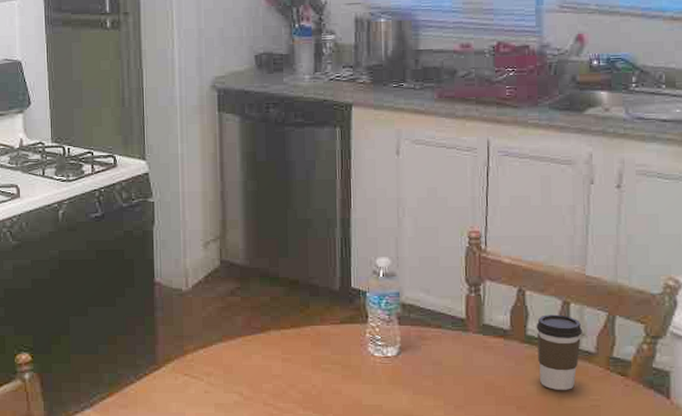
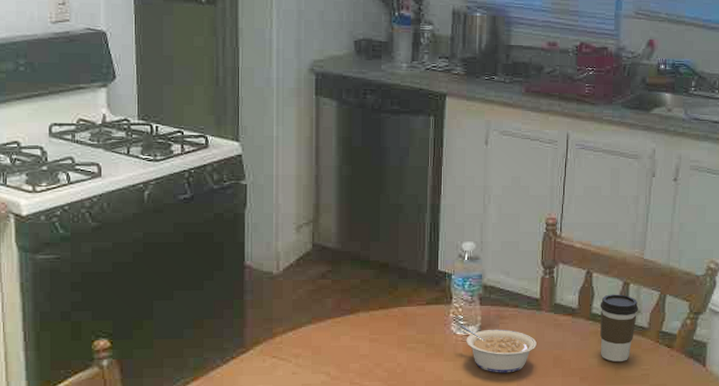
legume: none [377,345,464,399] -> present [459,325,537,373]

